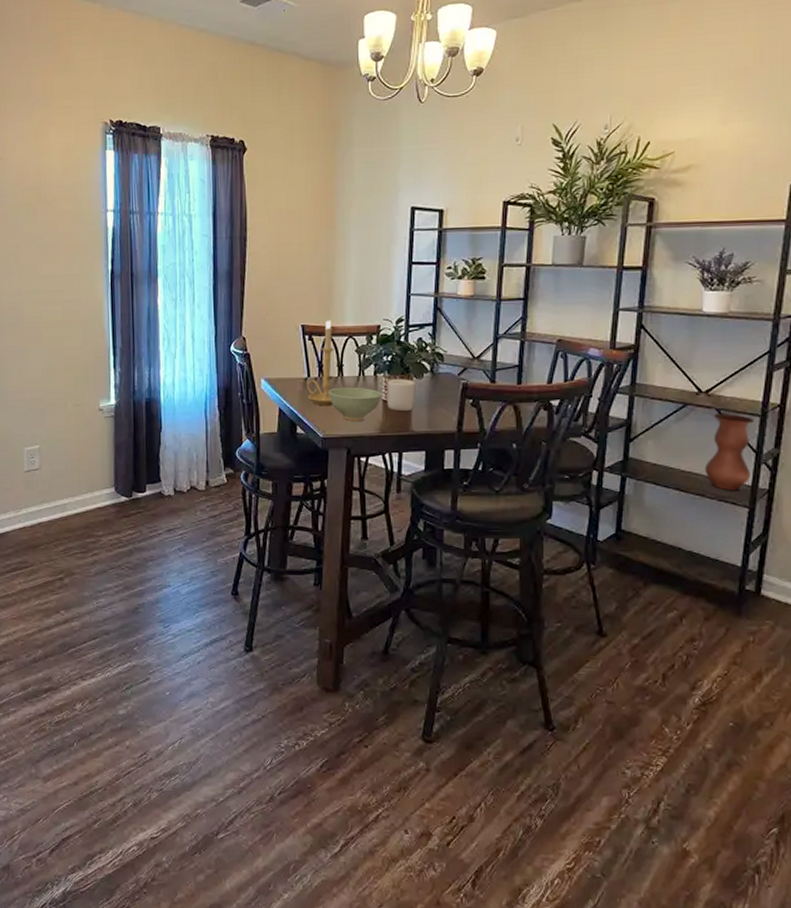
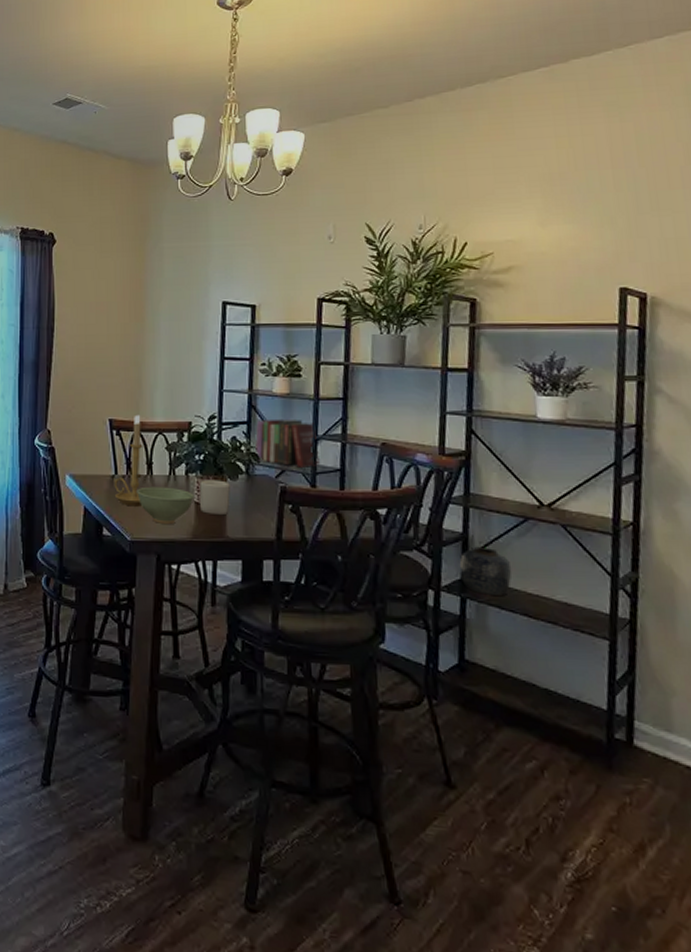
books: none [439,319,499,365] -> present [254,419,319,468]
decorative jar: none [622,431,669,474] -> present [459,546,512,597]
vase: present [704,414,754,491] -> none [554,531,608,620]

